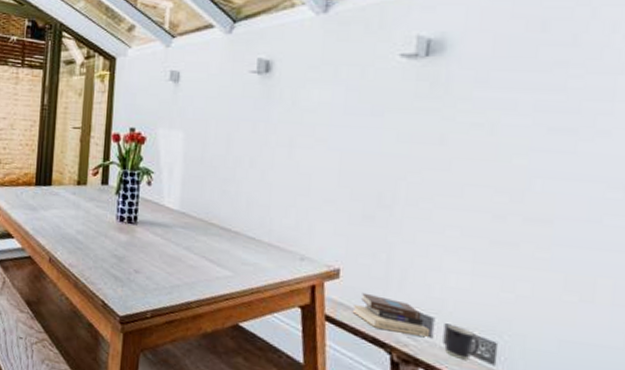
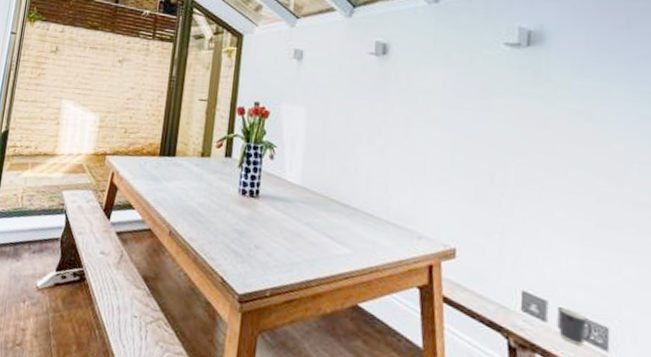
books: present [352,292,431,338] -> none [469,273,545,322]

